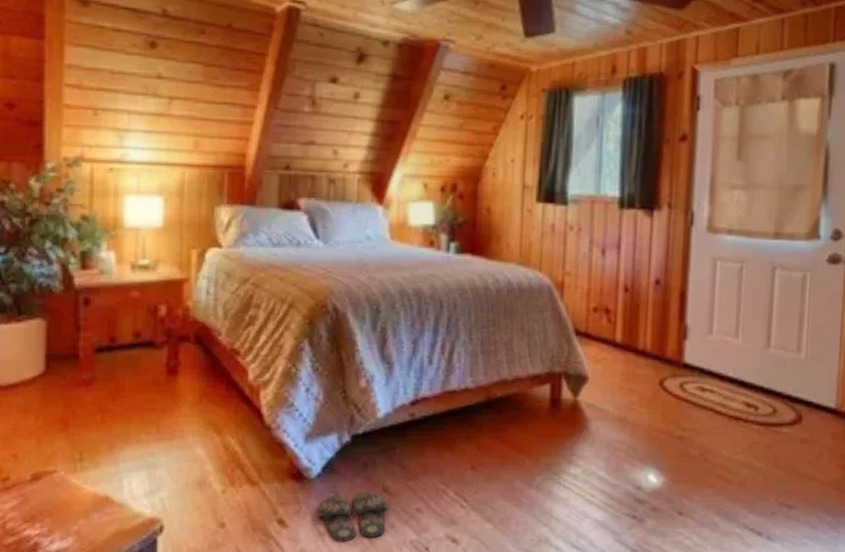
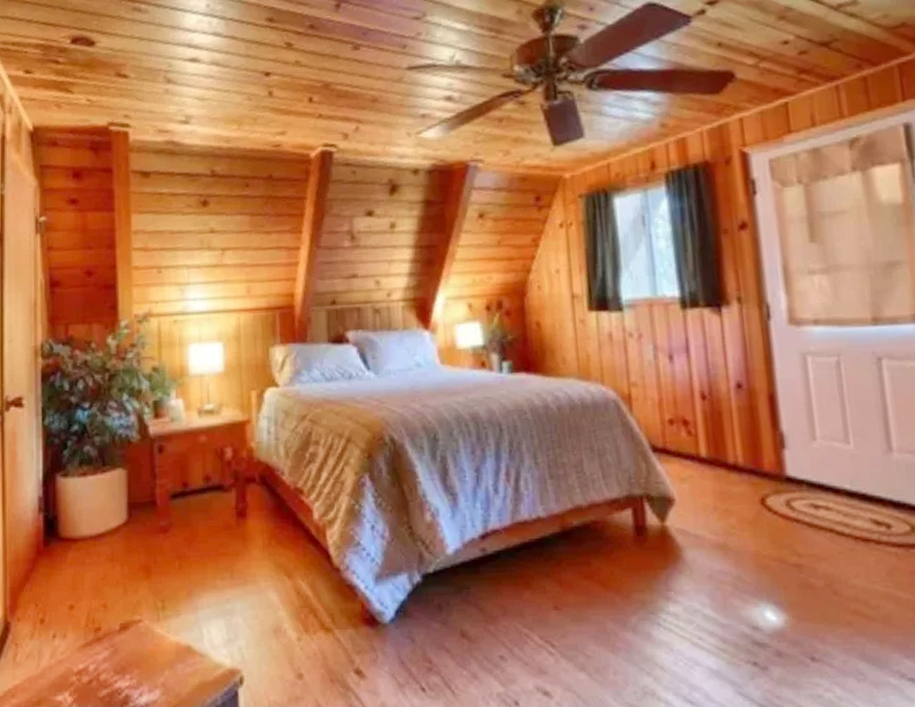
slippers: present [317,492,388,542] -> none [394,638,469,695]

